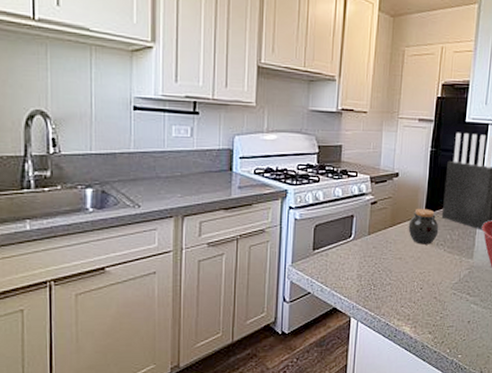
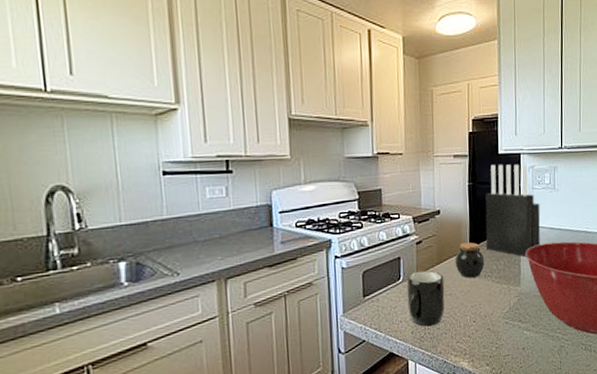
mug: none [356,231,395,288] -> present [406,270,445,327]

